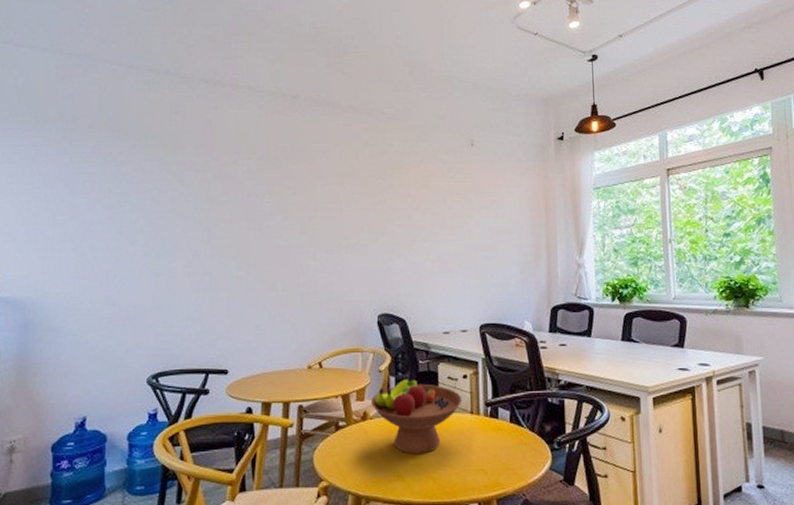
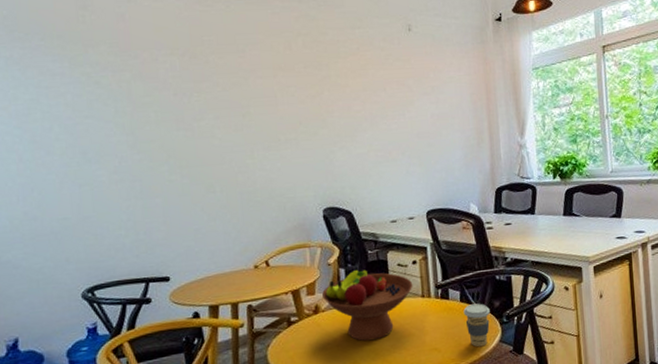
coffee cup: none [512,426,541,473] -> present [463,303,490,347]

